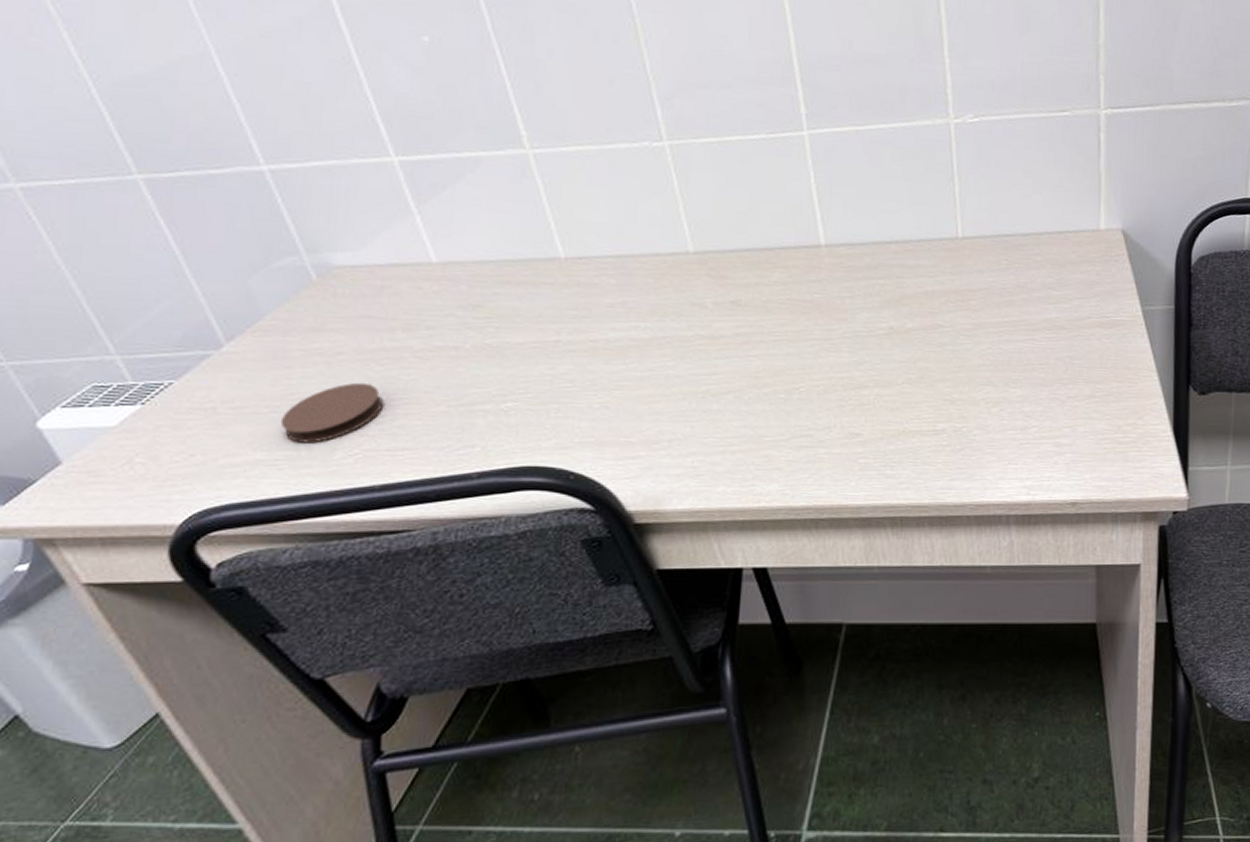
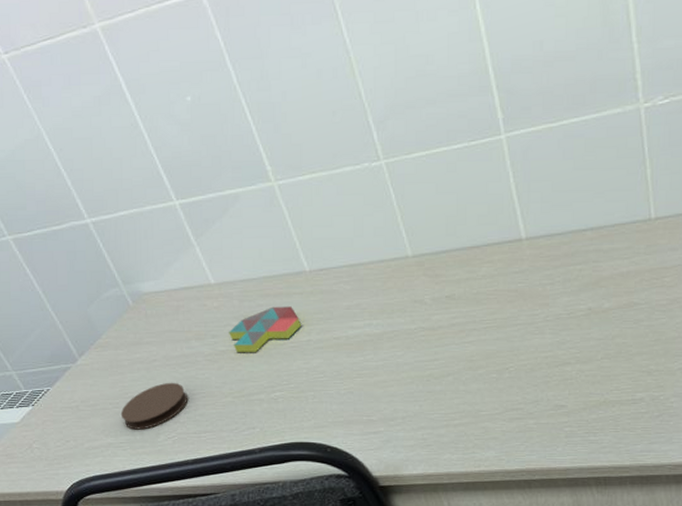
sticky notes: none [450,296,550,352] -> present [229,306,302,353]

